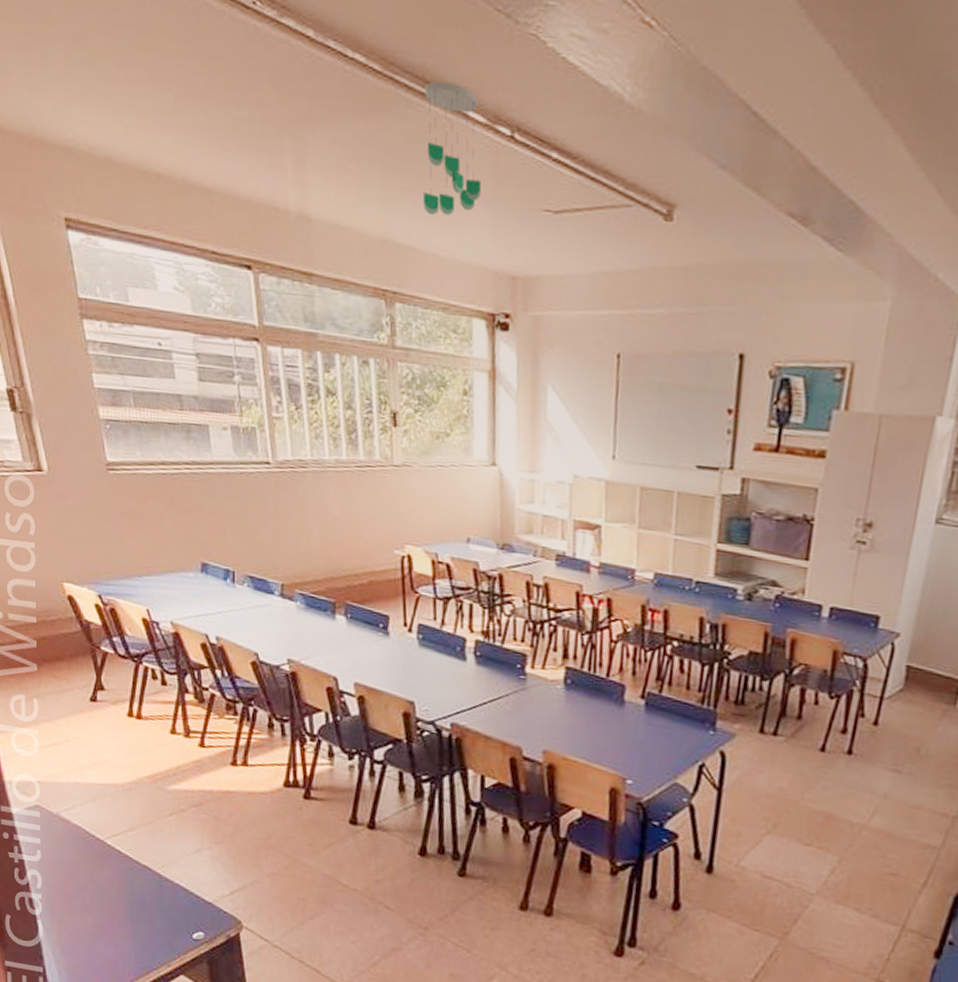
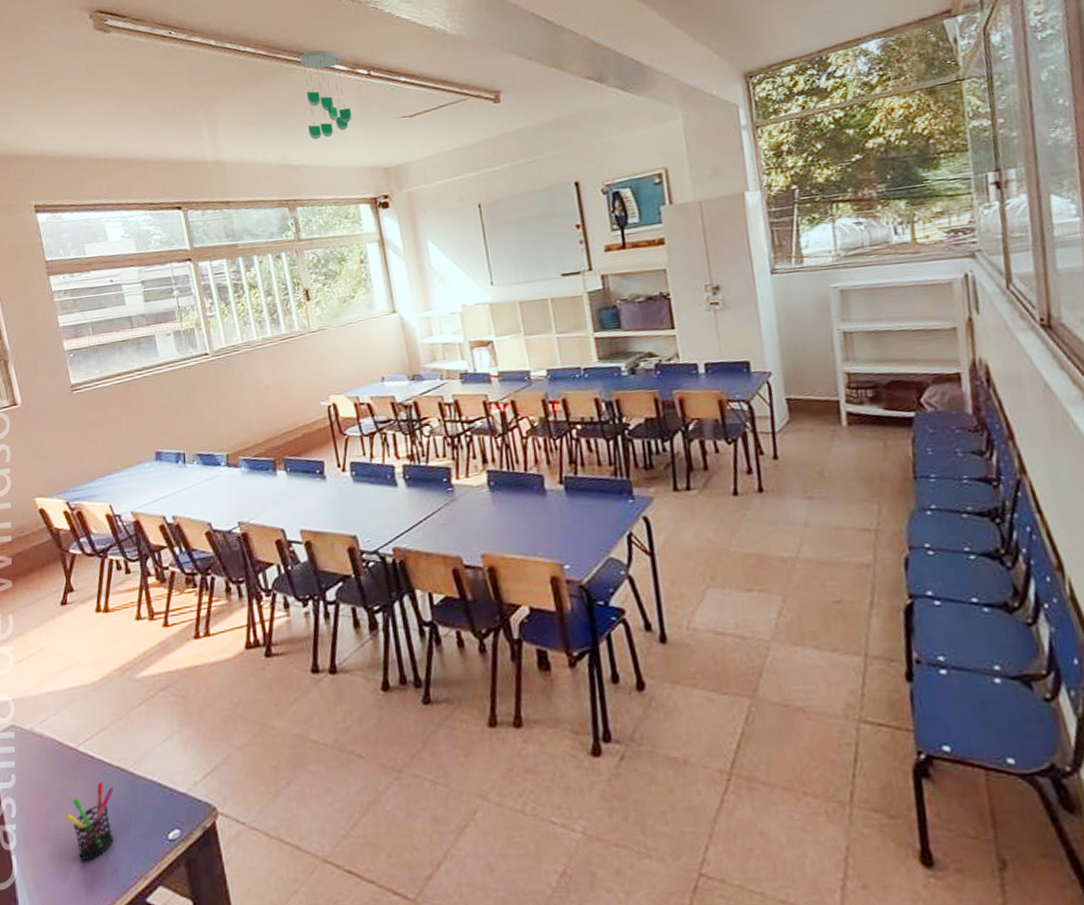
pen holder: none [91,874,140,940] -> present [65,780,114,860]

